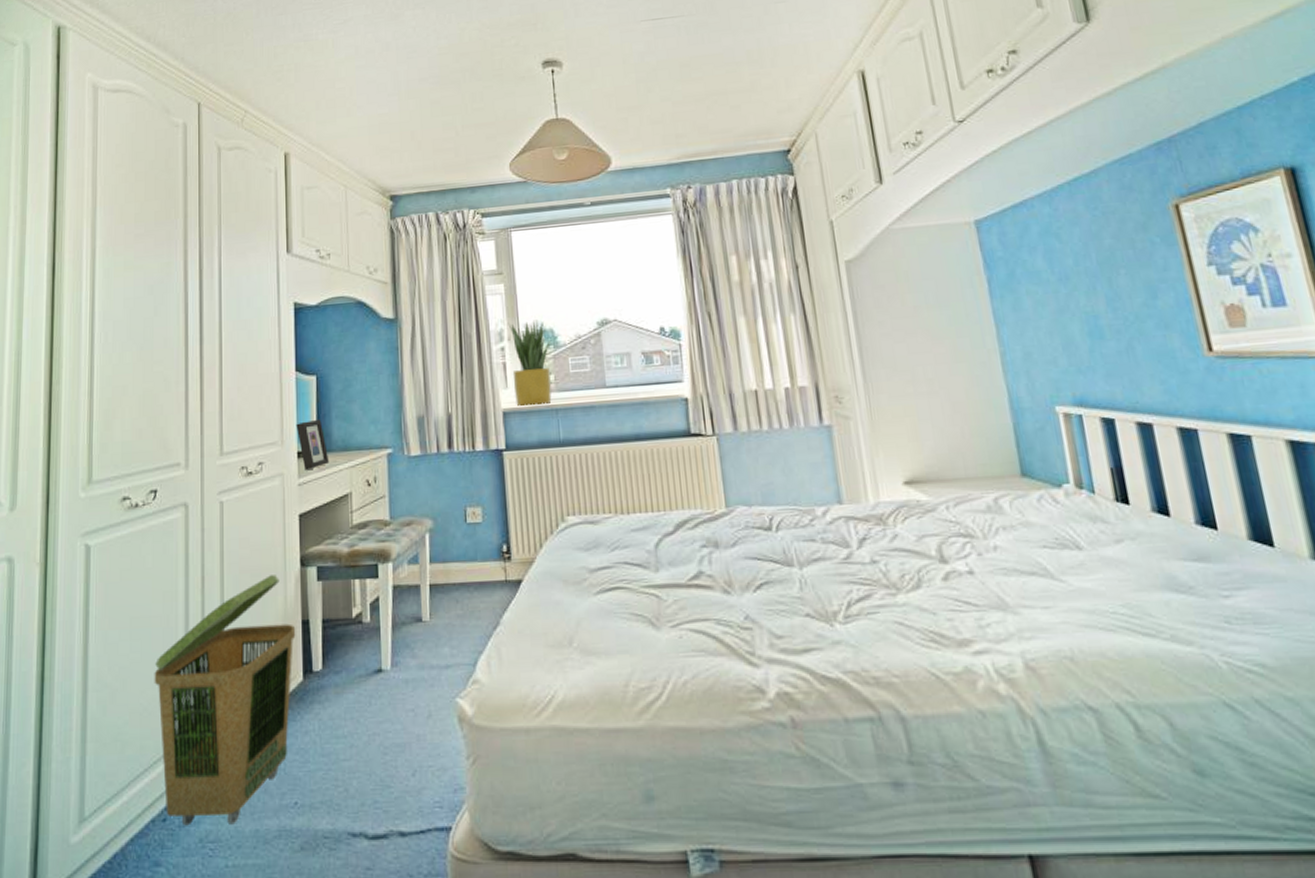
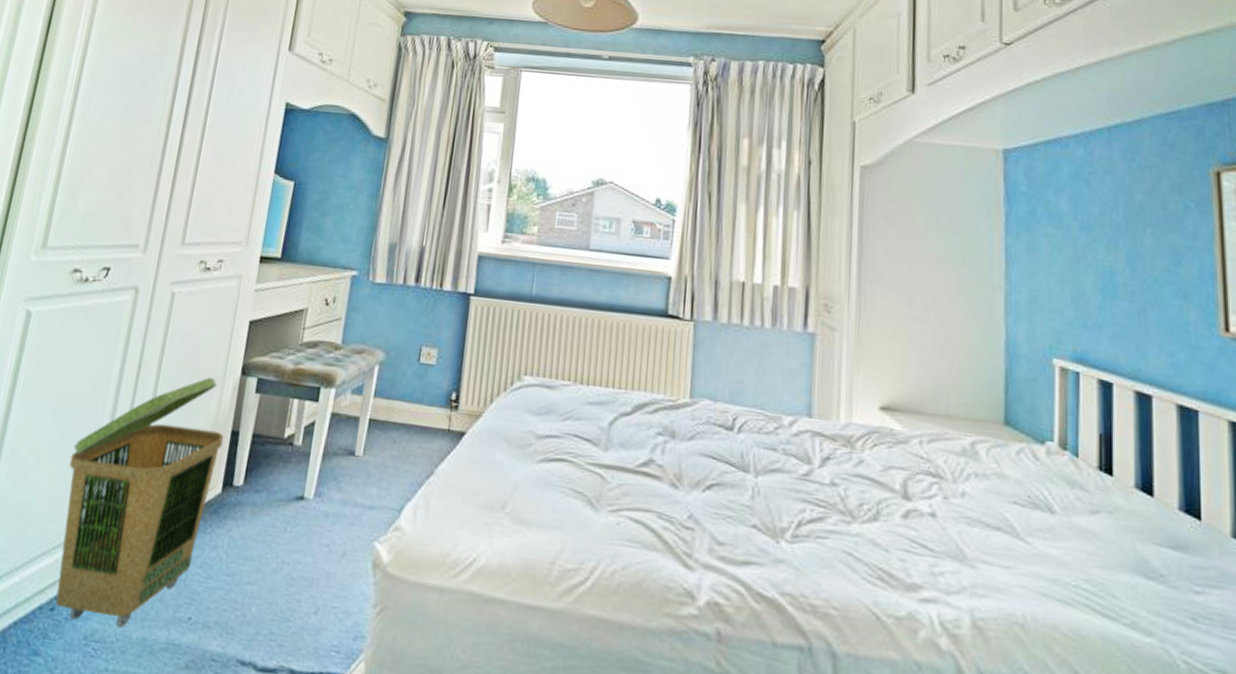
picture frame: present [296,419,330,471] -> none [263,226,292,278]
planter: present [508,319,552,406] -> none [493,164,541,256]

